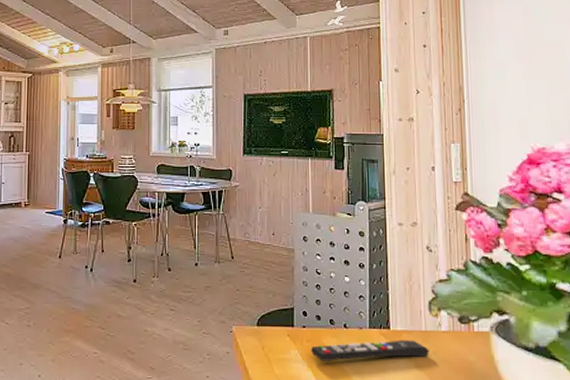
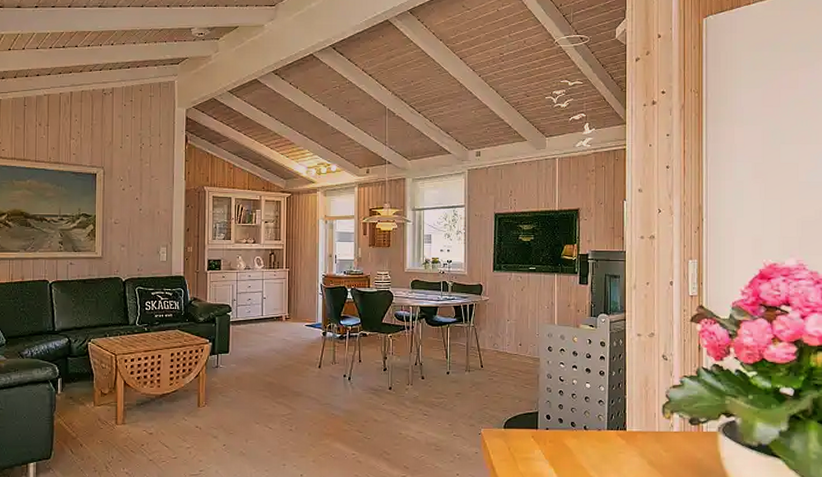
remote control: present [311,340,429,361] -> none [553,440,661,459]

